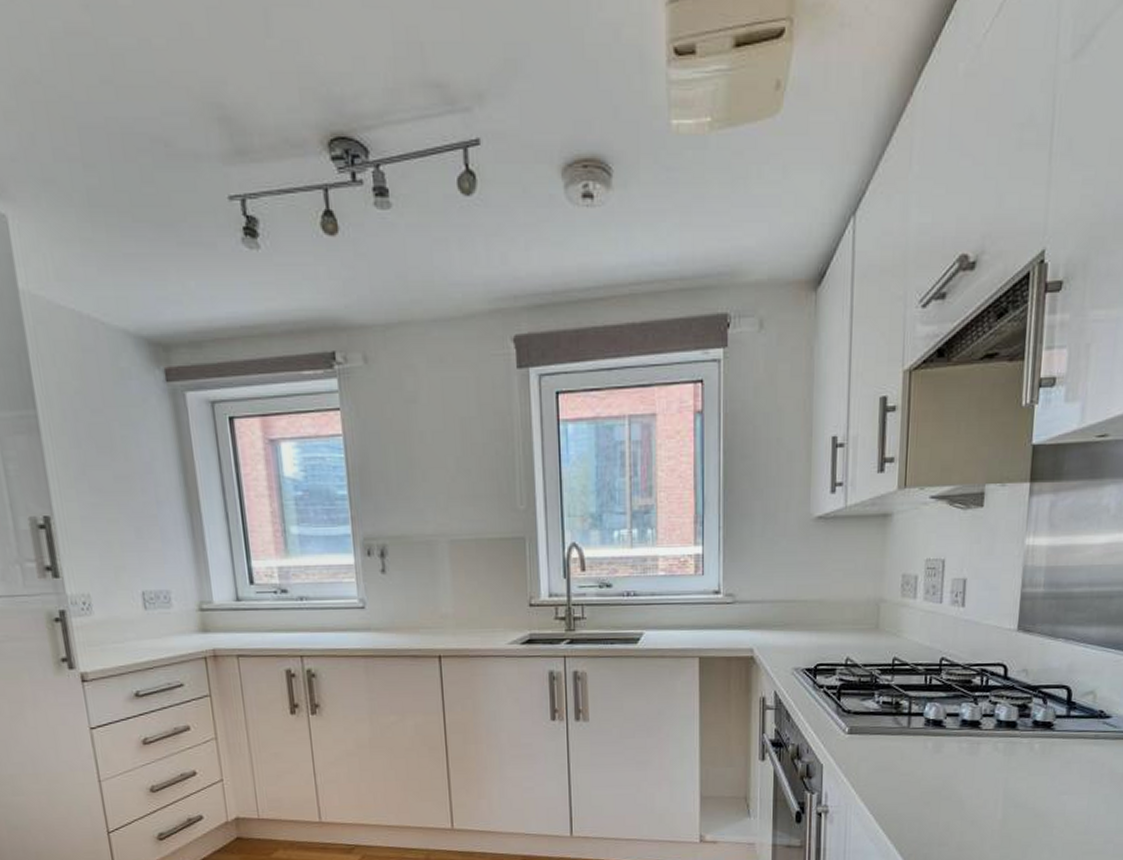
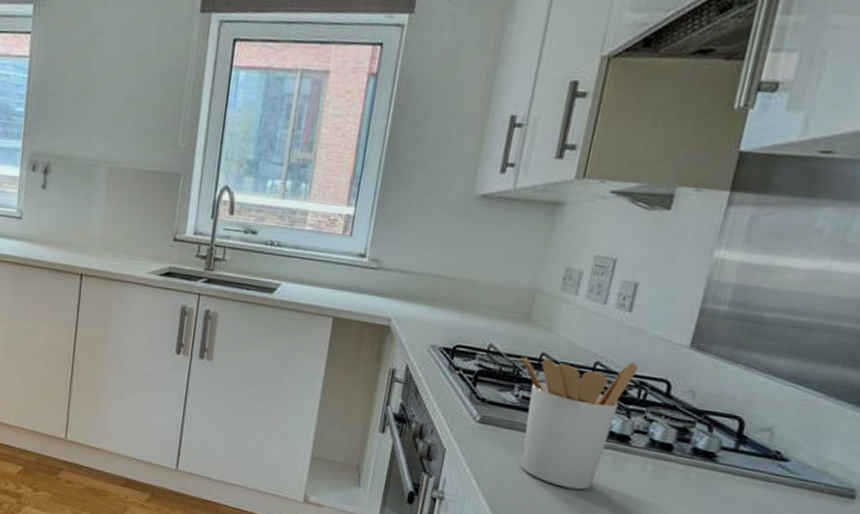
utensil holder: none [875,653,977,779] -> present [520,357,638,490]

